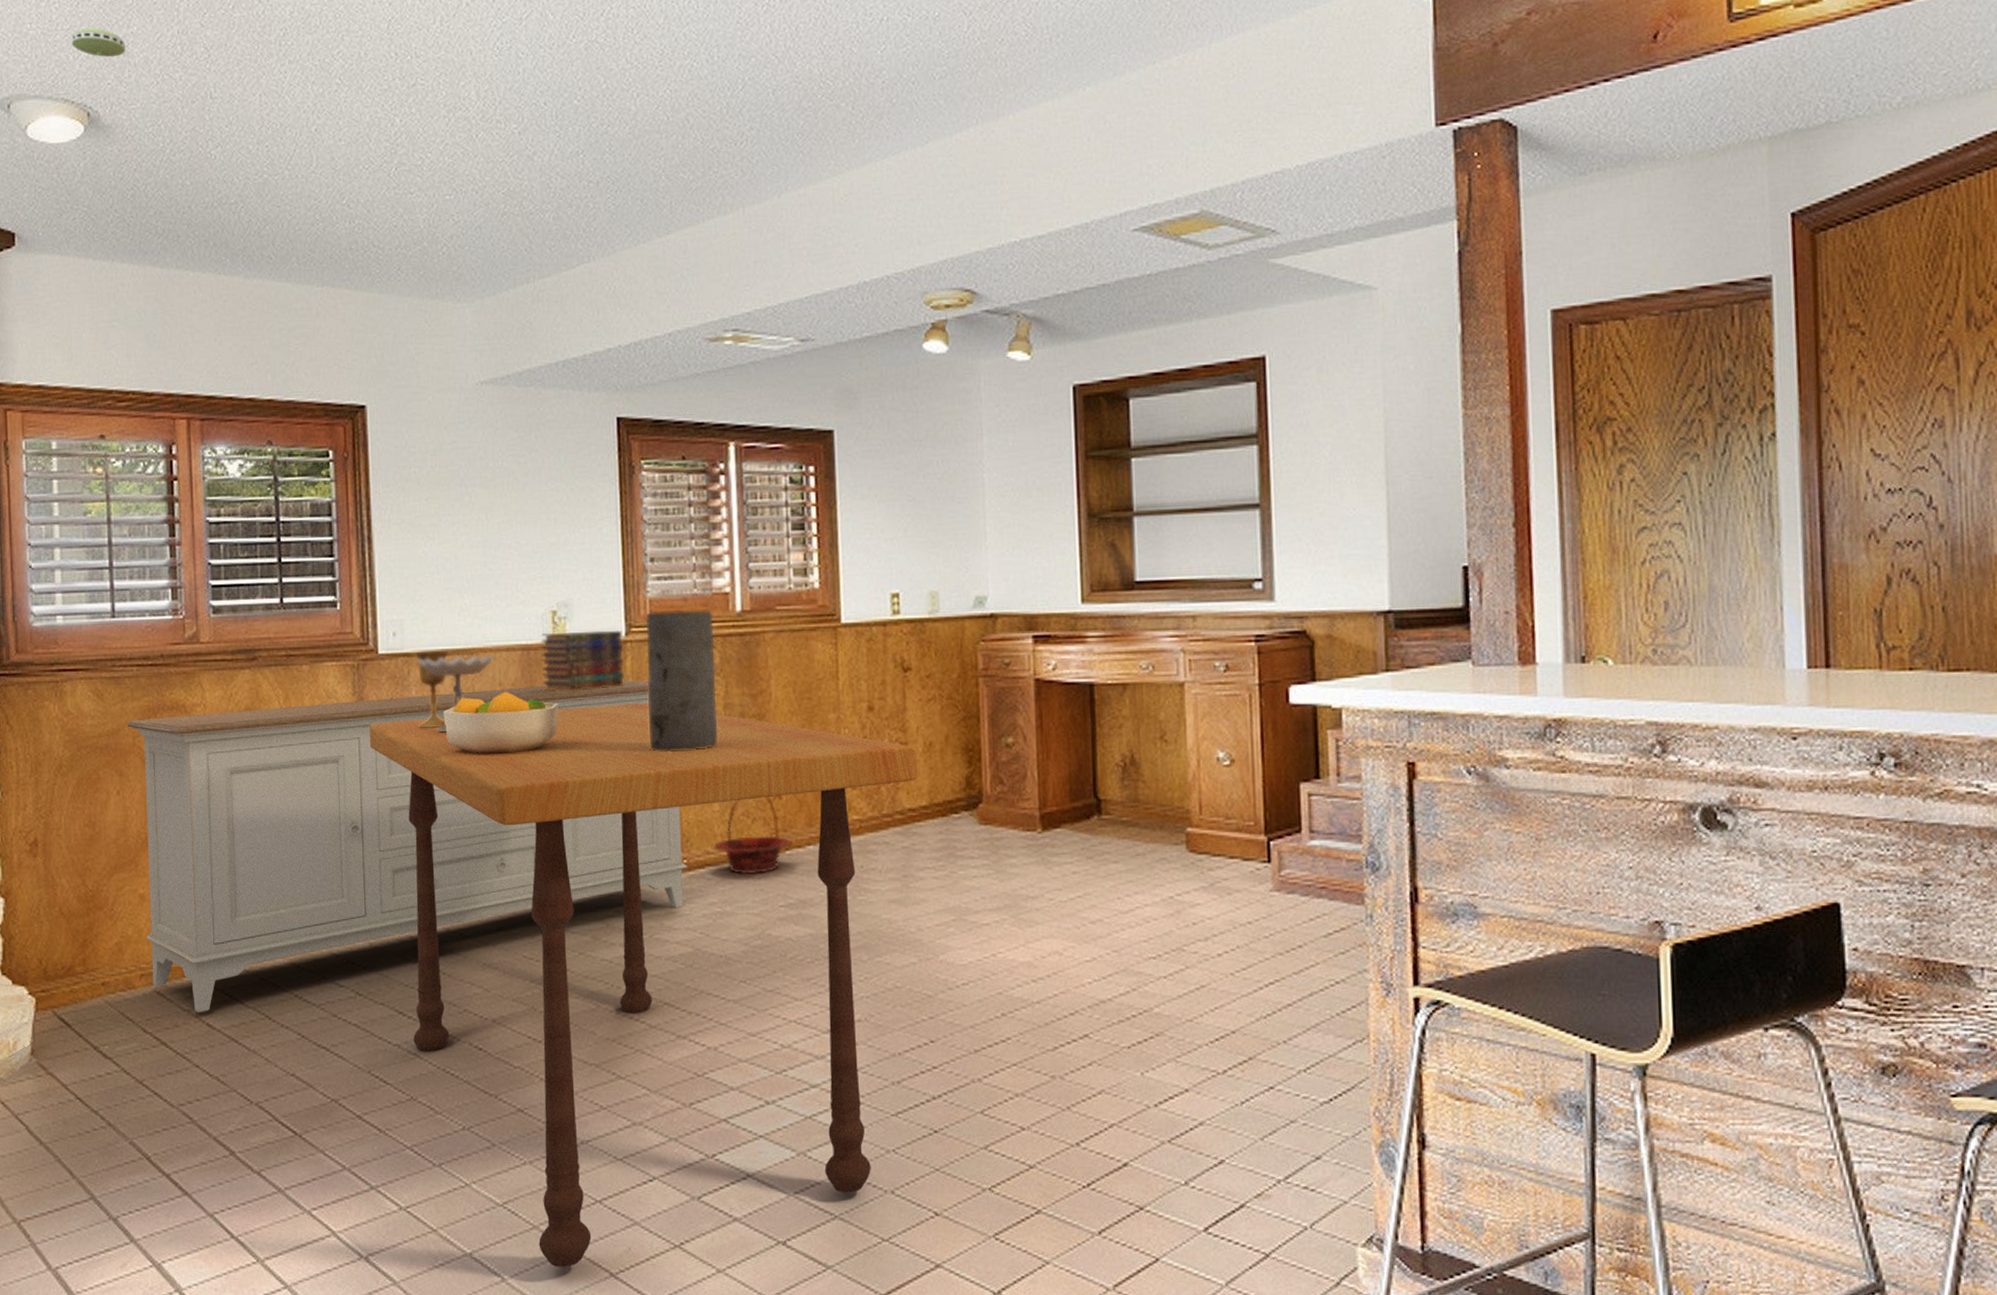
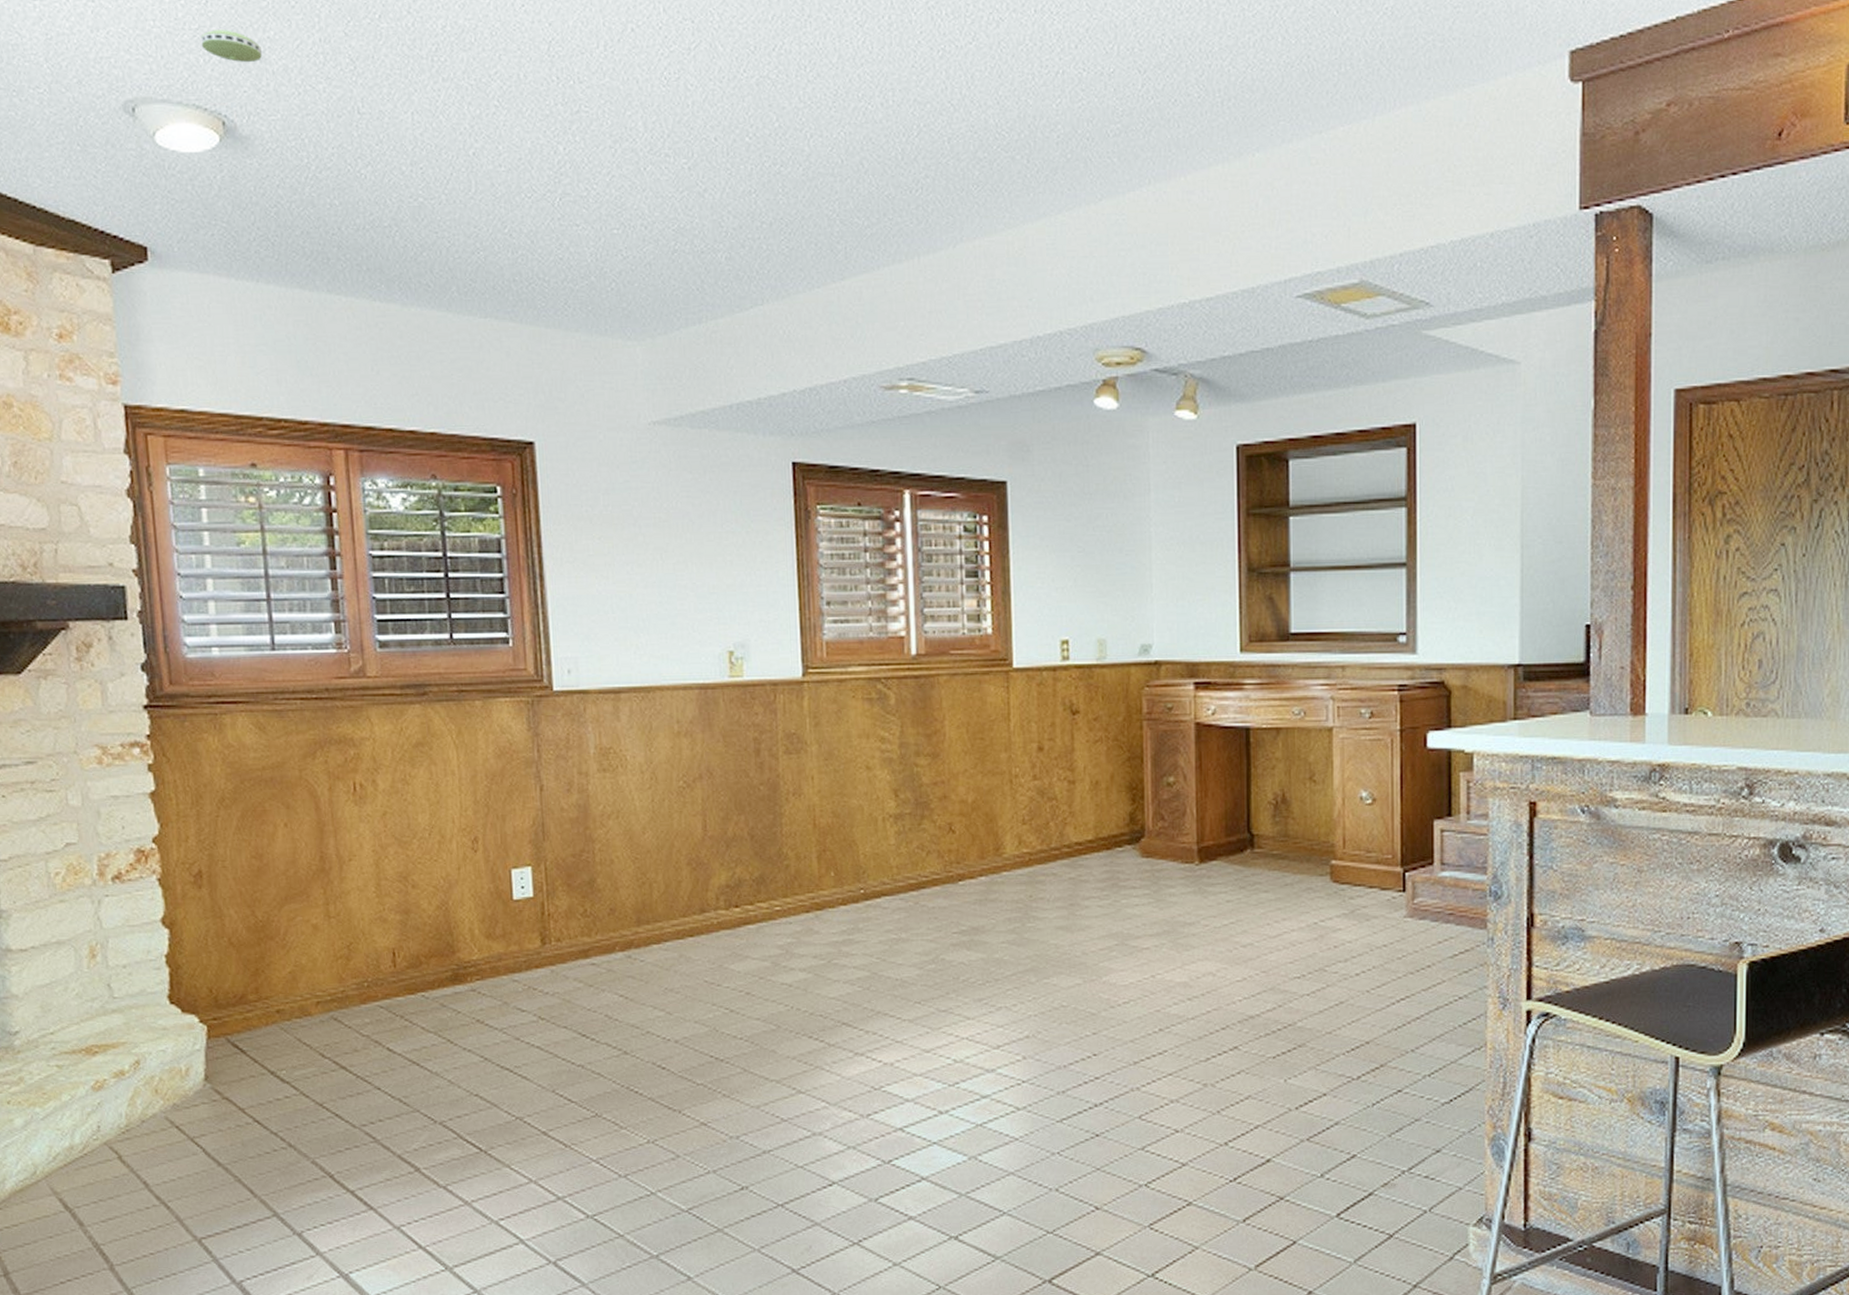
sideboard: present [127,679,688,1013] -> none [293,719,865,1039]
dining table: present [370,702,917,1268] -> none [546,741,1084,1266]
goblet: present [413,650,495,733] -> none [589,688,672,768]
fruit bowl: present [443,691,559,754] -> none [621,729,737,789]
book stack: present [540,630,624,692] -> none [717,671,802,730]
vase: present [646,609,718,752] -> none [823,652,894,788]
basket: present [713,796,793,875] -> none [889,830,965,904]

